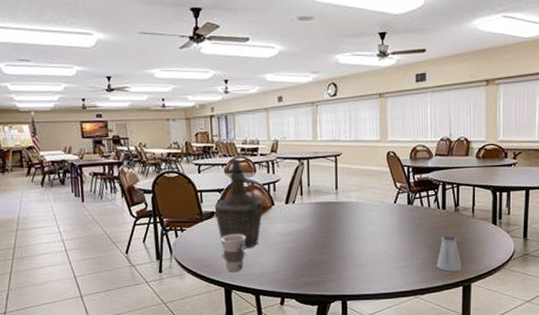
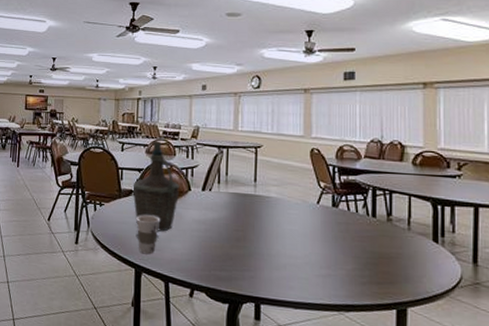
saltshaker: present [436,234,462,272] -> none [365,245,396,291]

